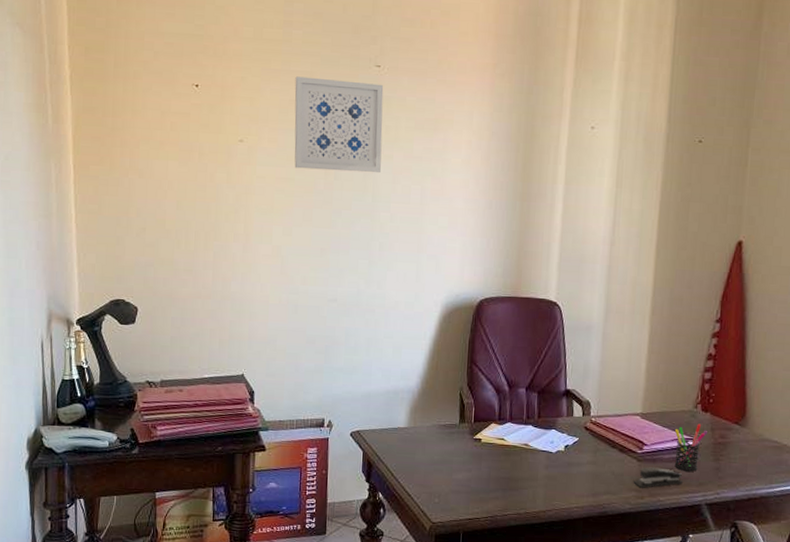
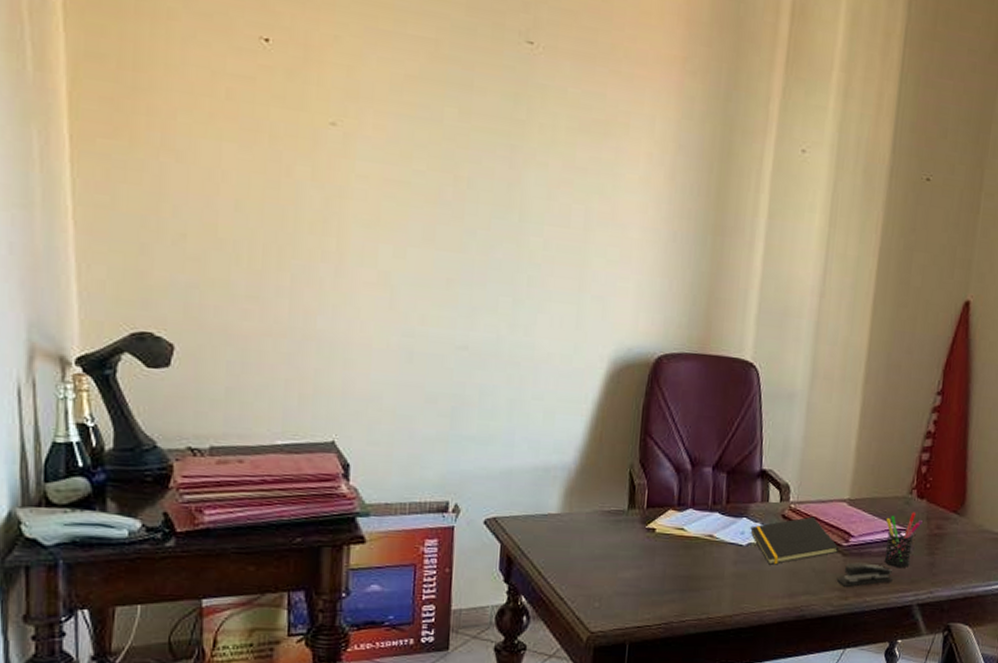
wall art: present [294,76,384,173] -> none [411,43,538,185]
notepad: none [558,428,635,469] -> present [750,516,839,565]

